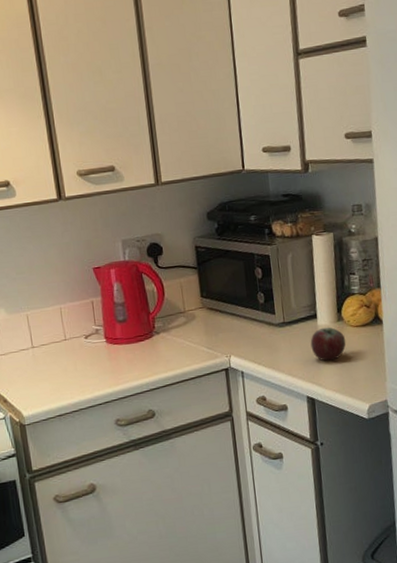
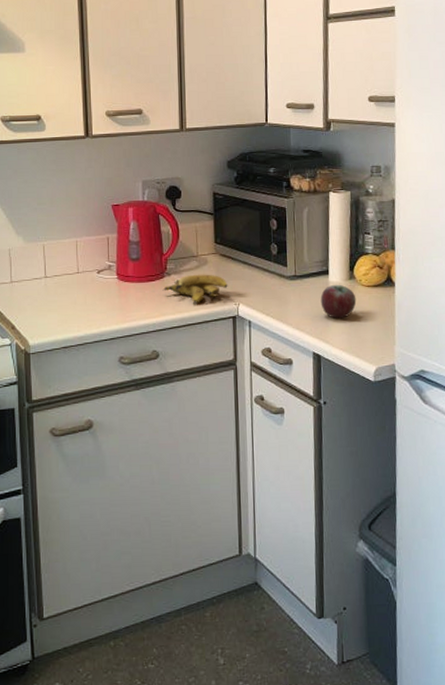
banana: none [152,329,218,360] -> present [162,274,228,304]

